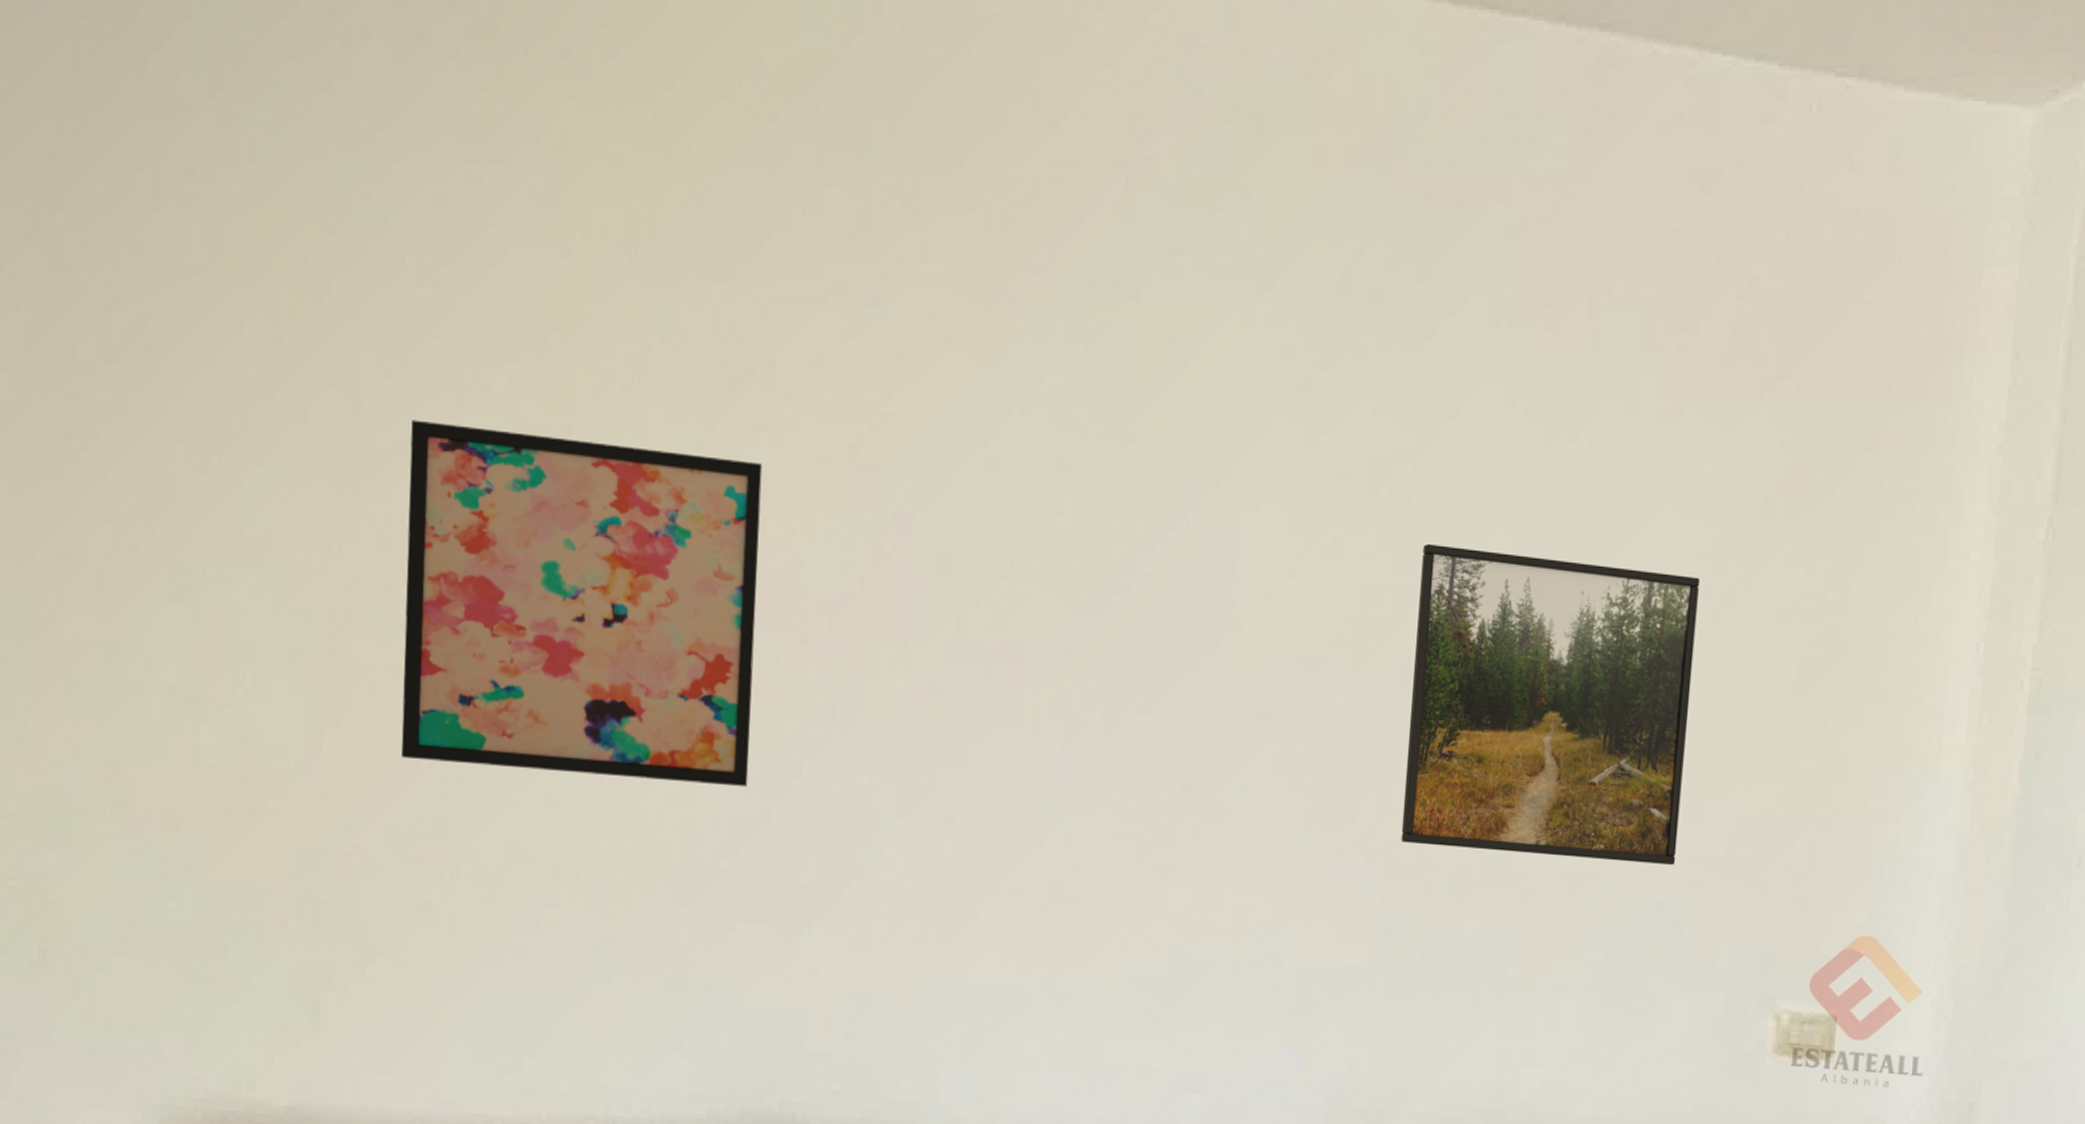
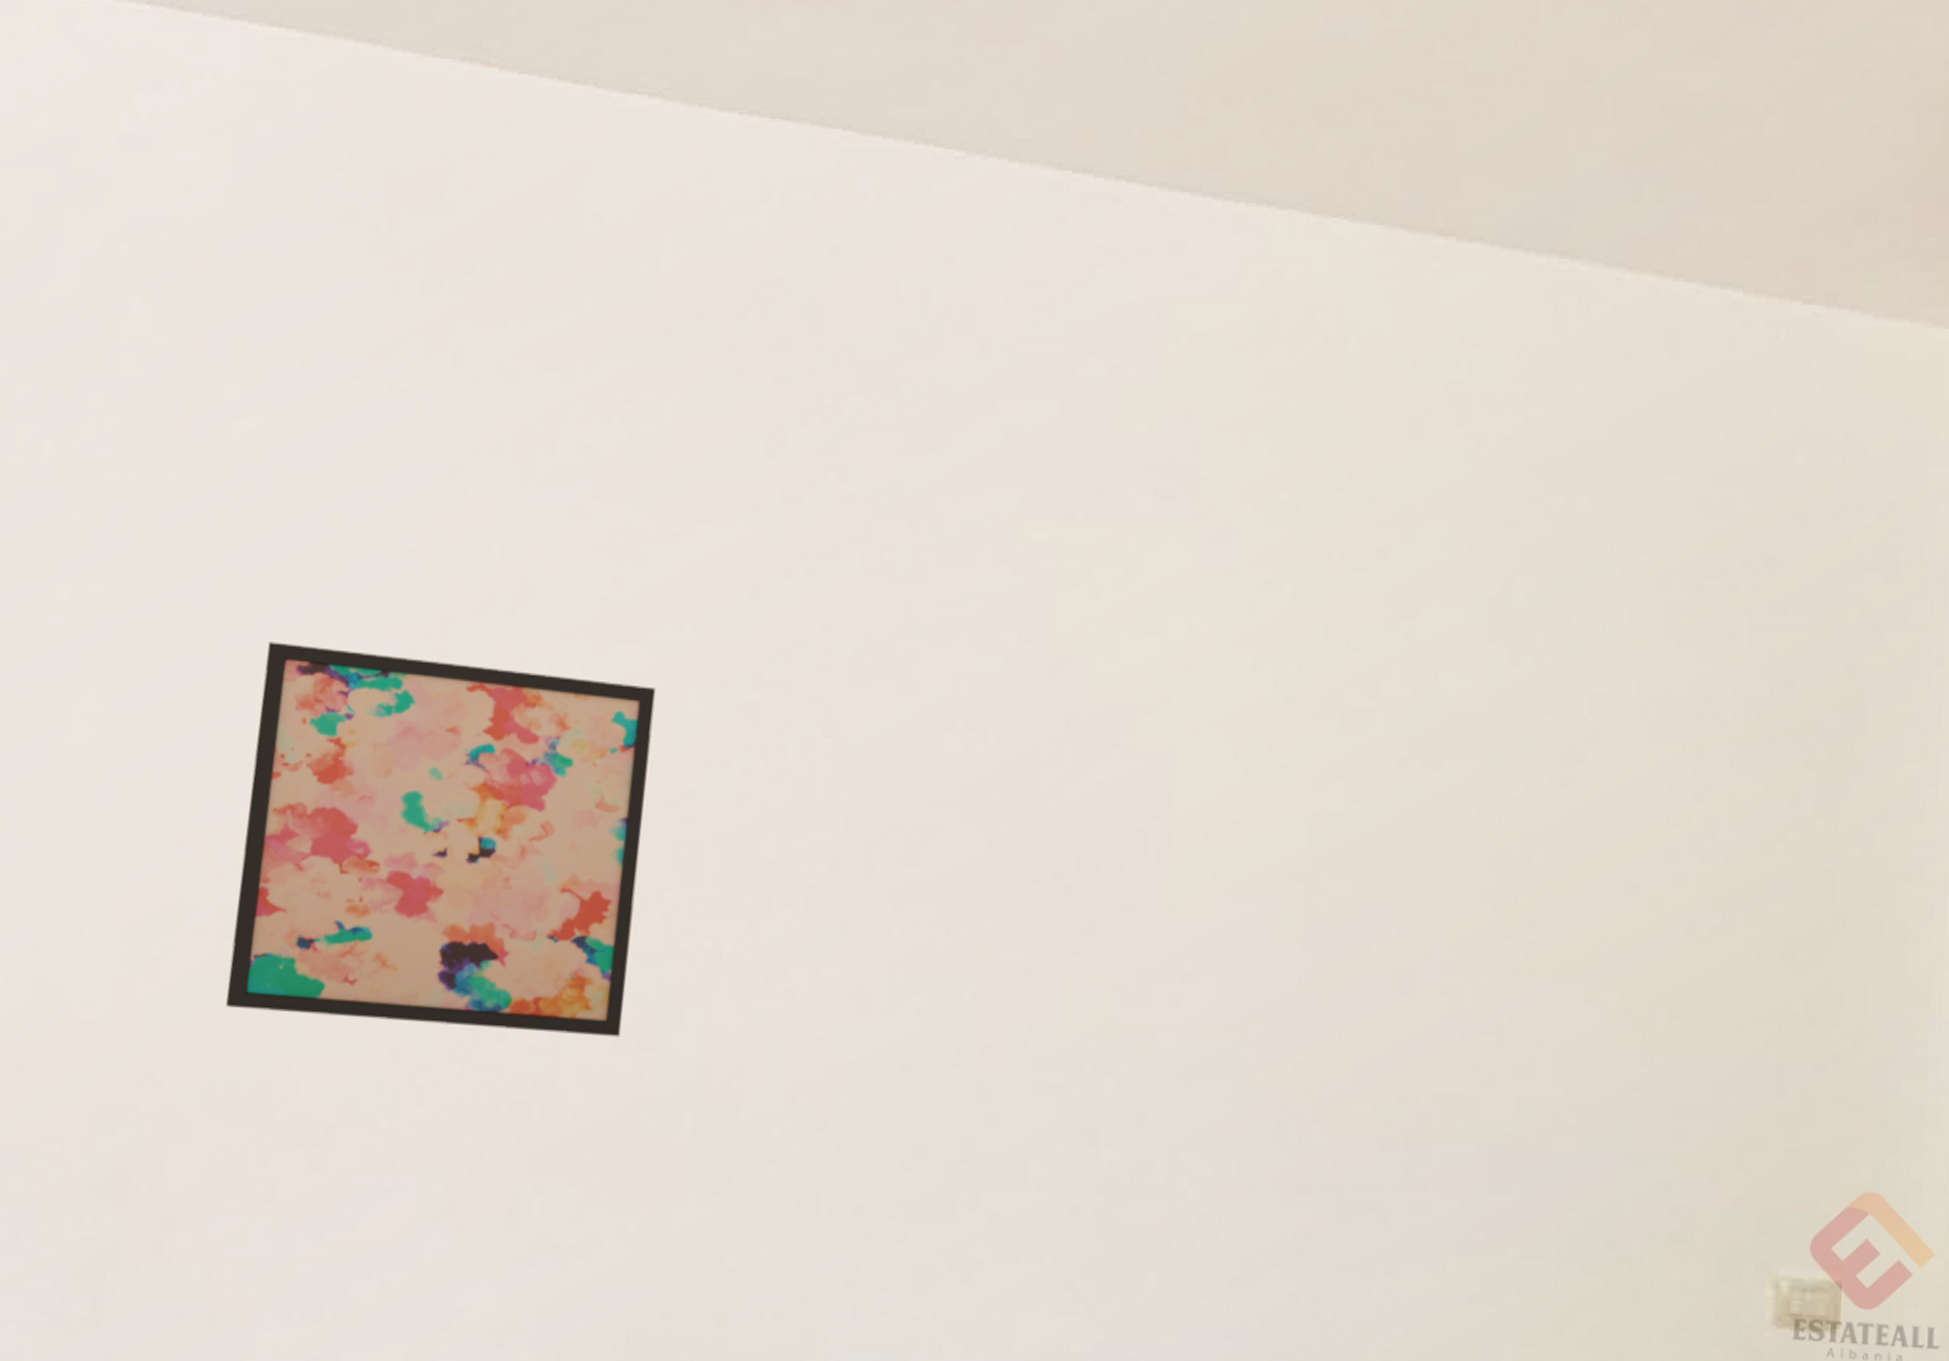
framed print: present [1401,543,1700,866] -> none [1354,771,1676,1117]

